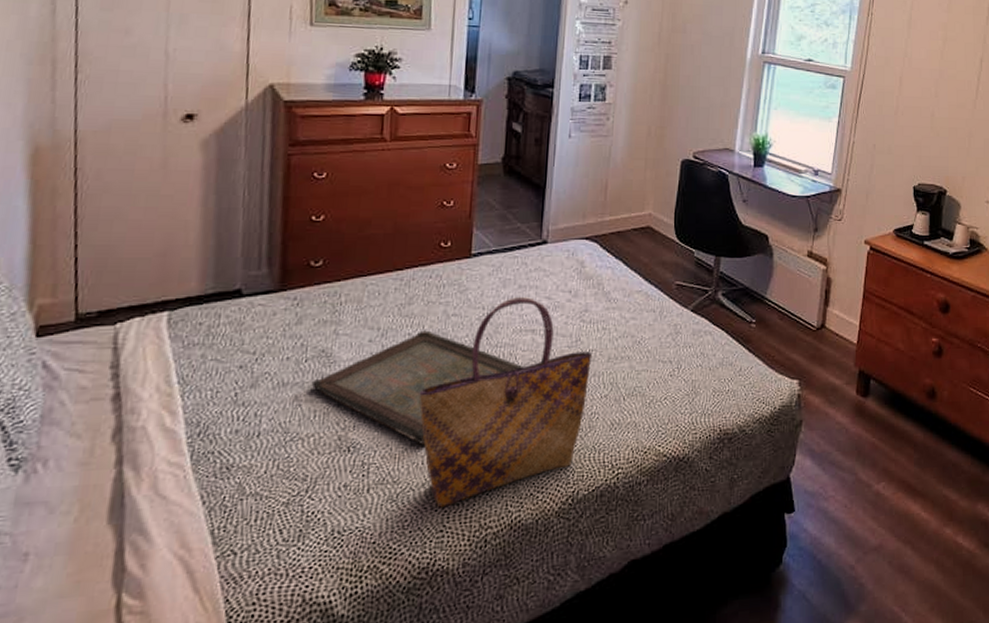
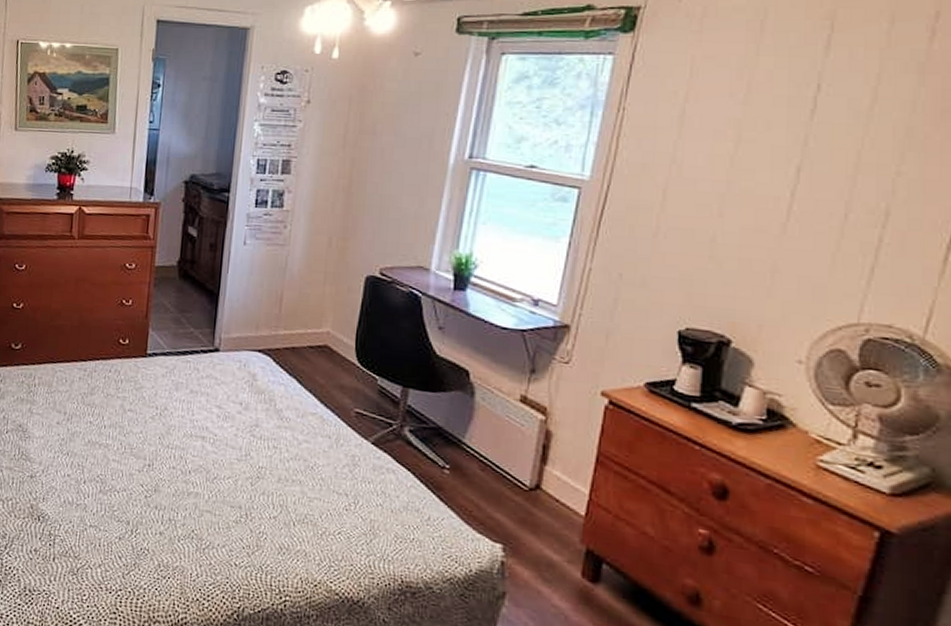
serving tray: present [311,330,524,445] -> none [10,420,193,528]
tote bag: present [419,297,593,508] -> none [98,401,262,592]

